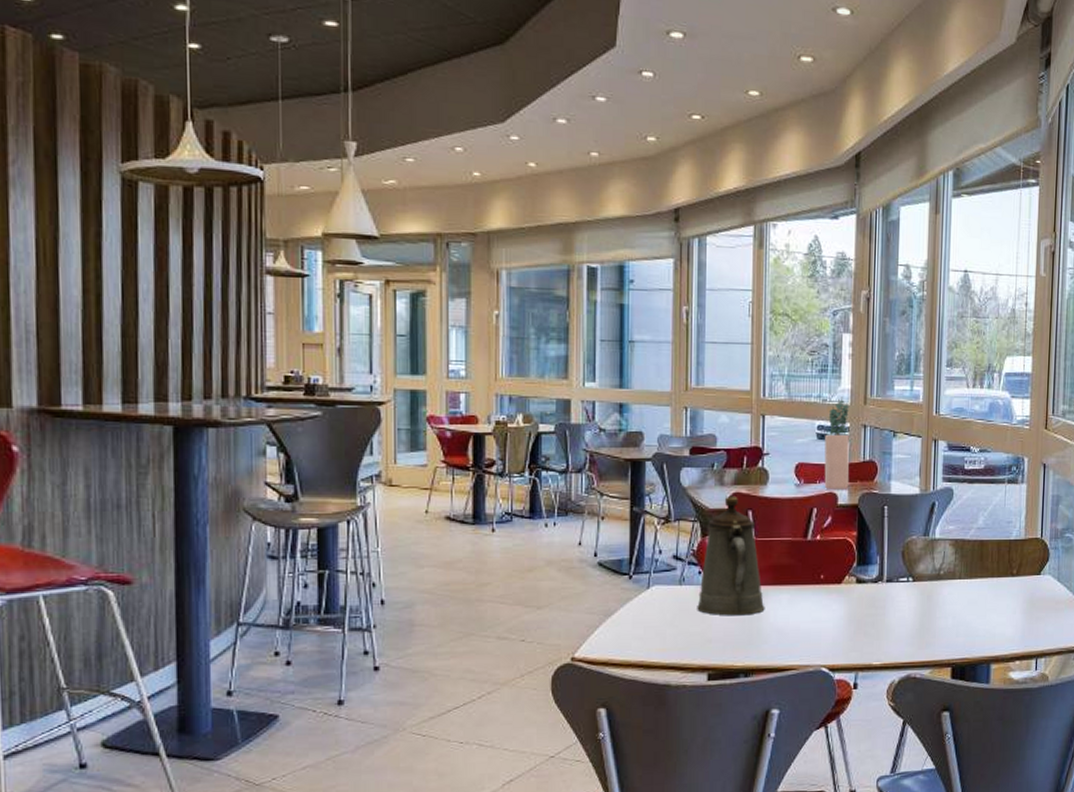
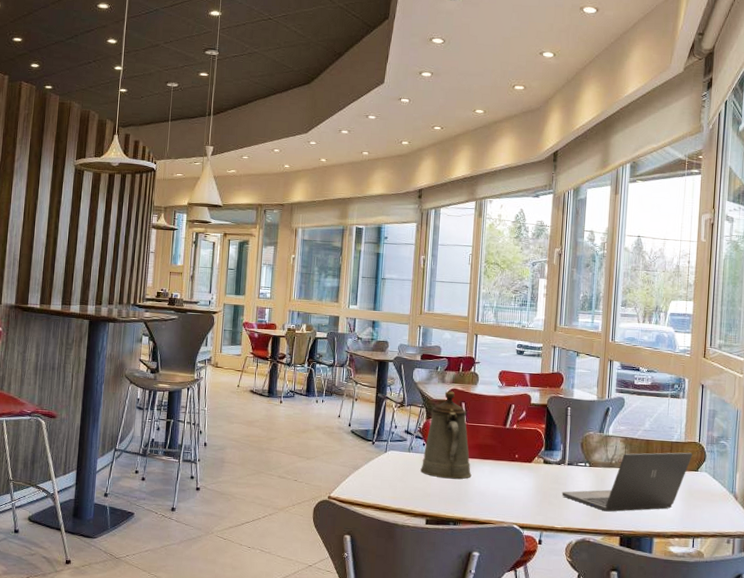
vase: present [824,397,850,489] -> none [521,324,542,393]
laptop: none [880,551,1034,637] -> present [561,452,693,512]

